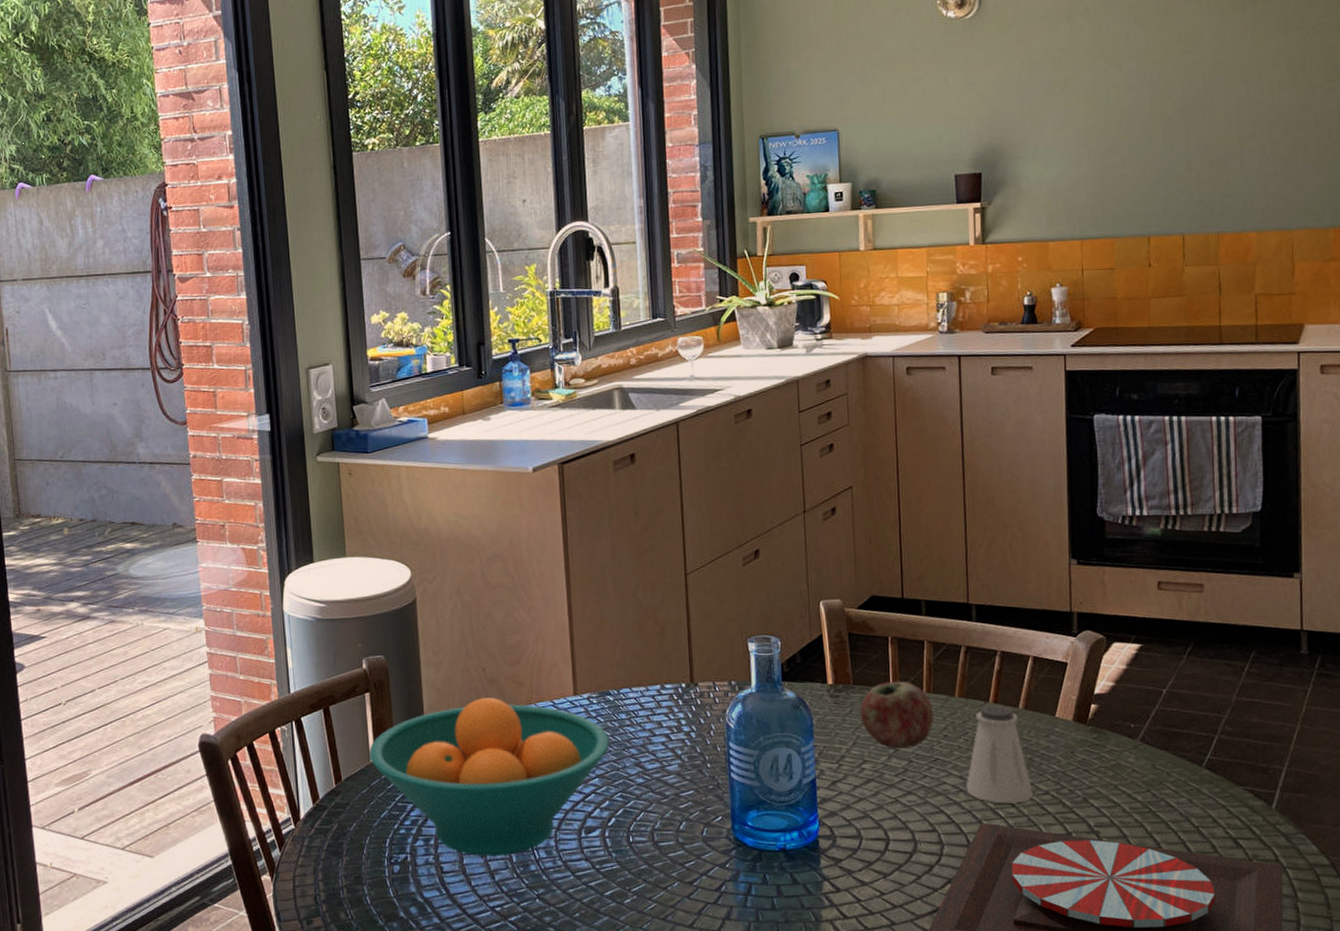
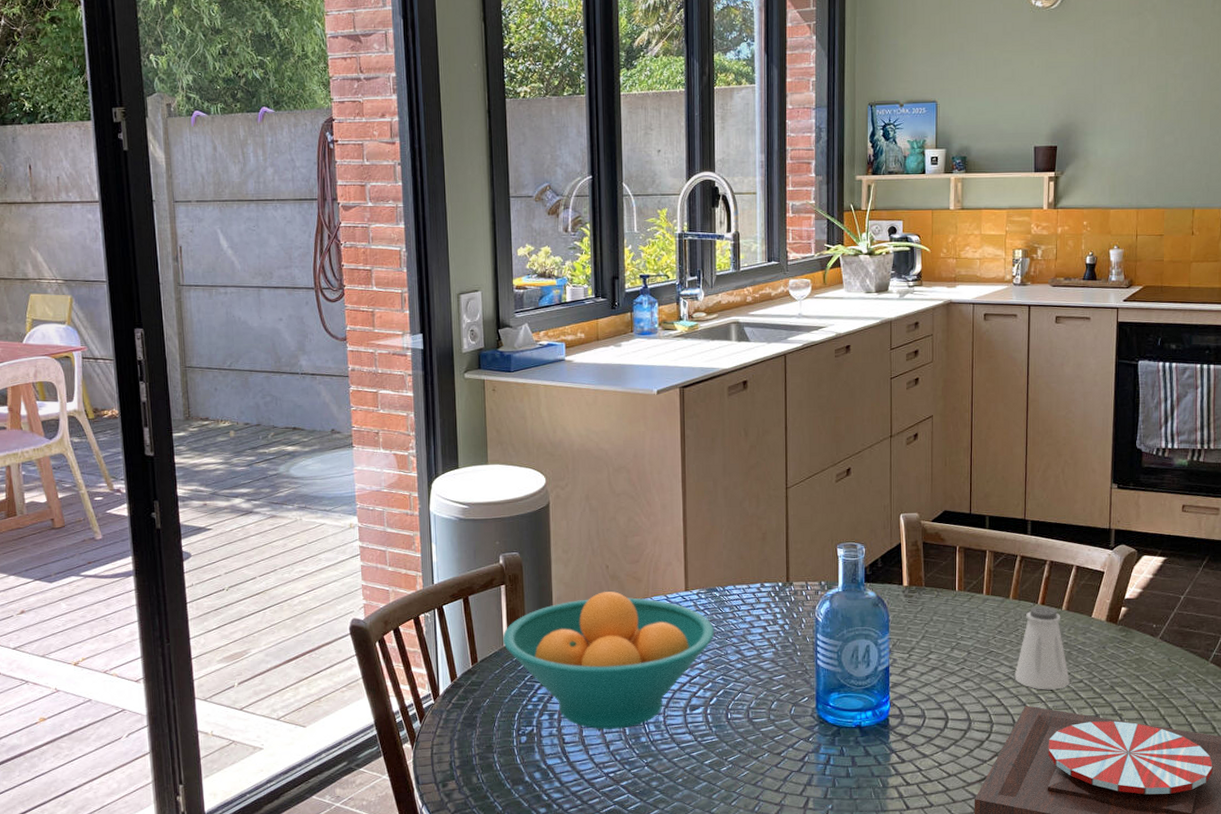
apple: present [860,681,934,749] -> none [929,584,991,643]

